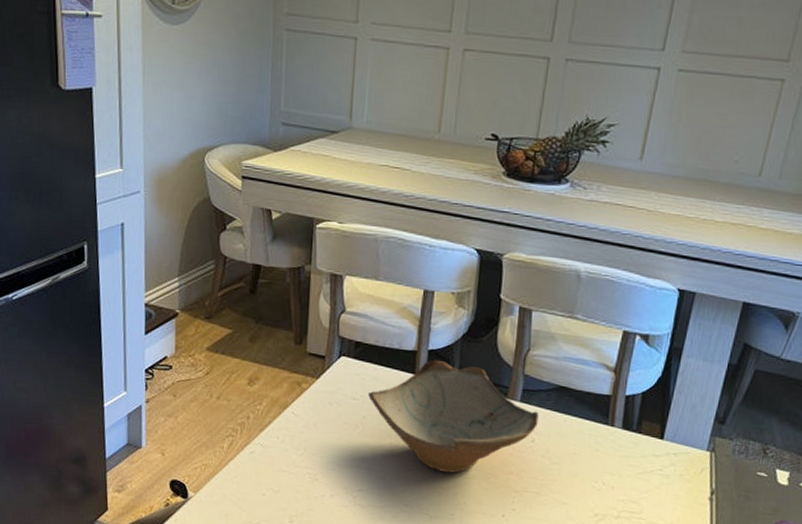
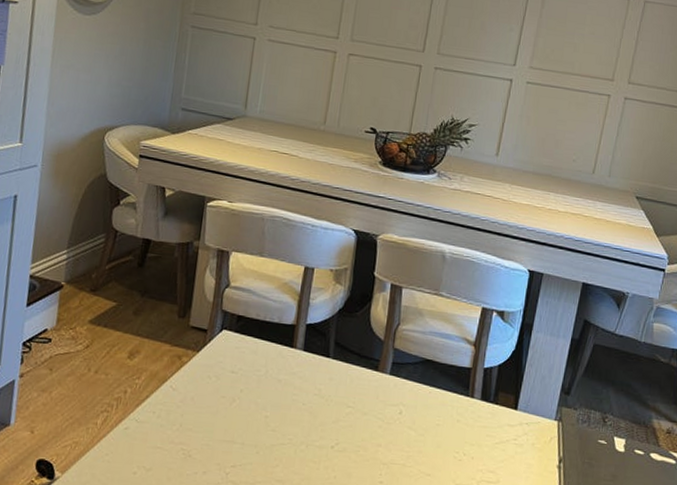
ceramic bowl: present [367,359,539,473] -> none [246,333,407,446]

